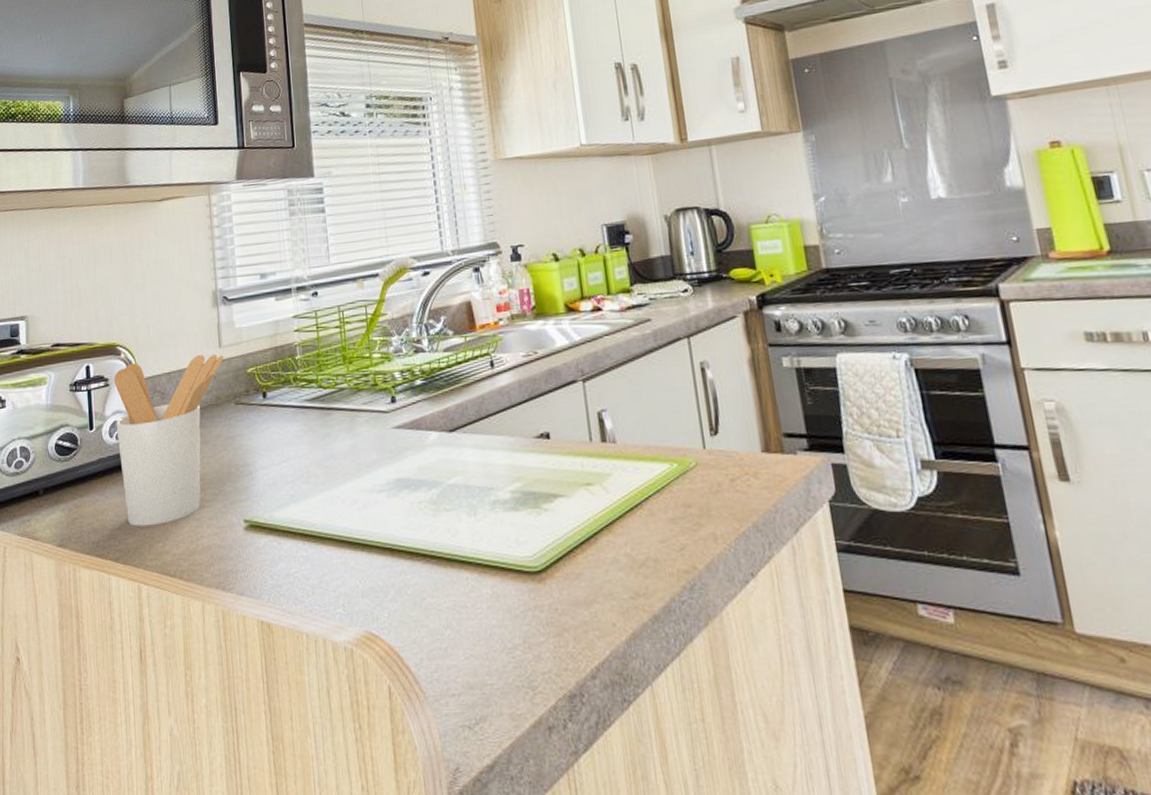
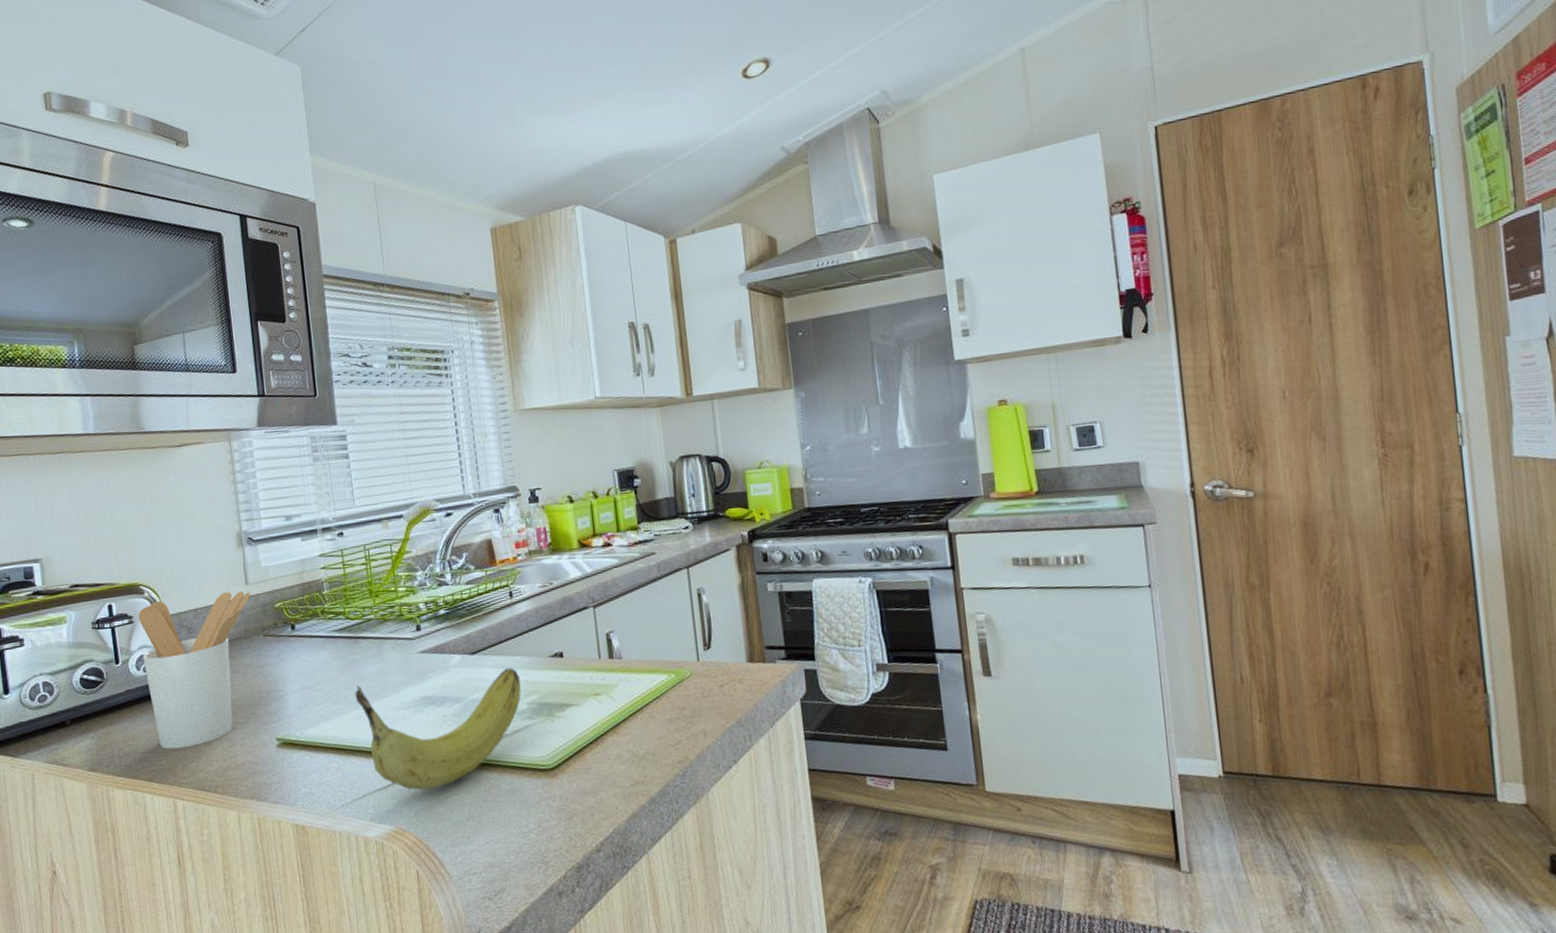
fruit: none [326,449,504,589] -> present [354,667,521,790]

